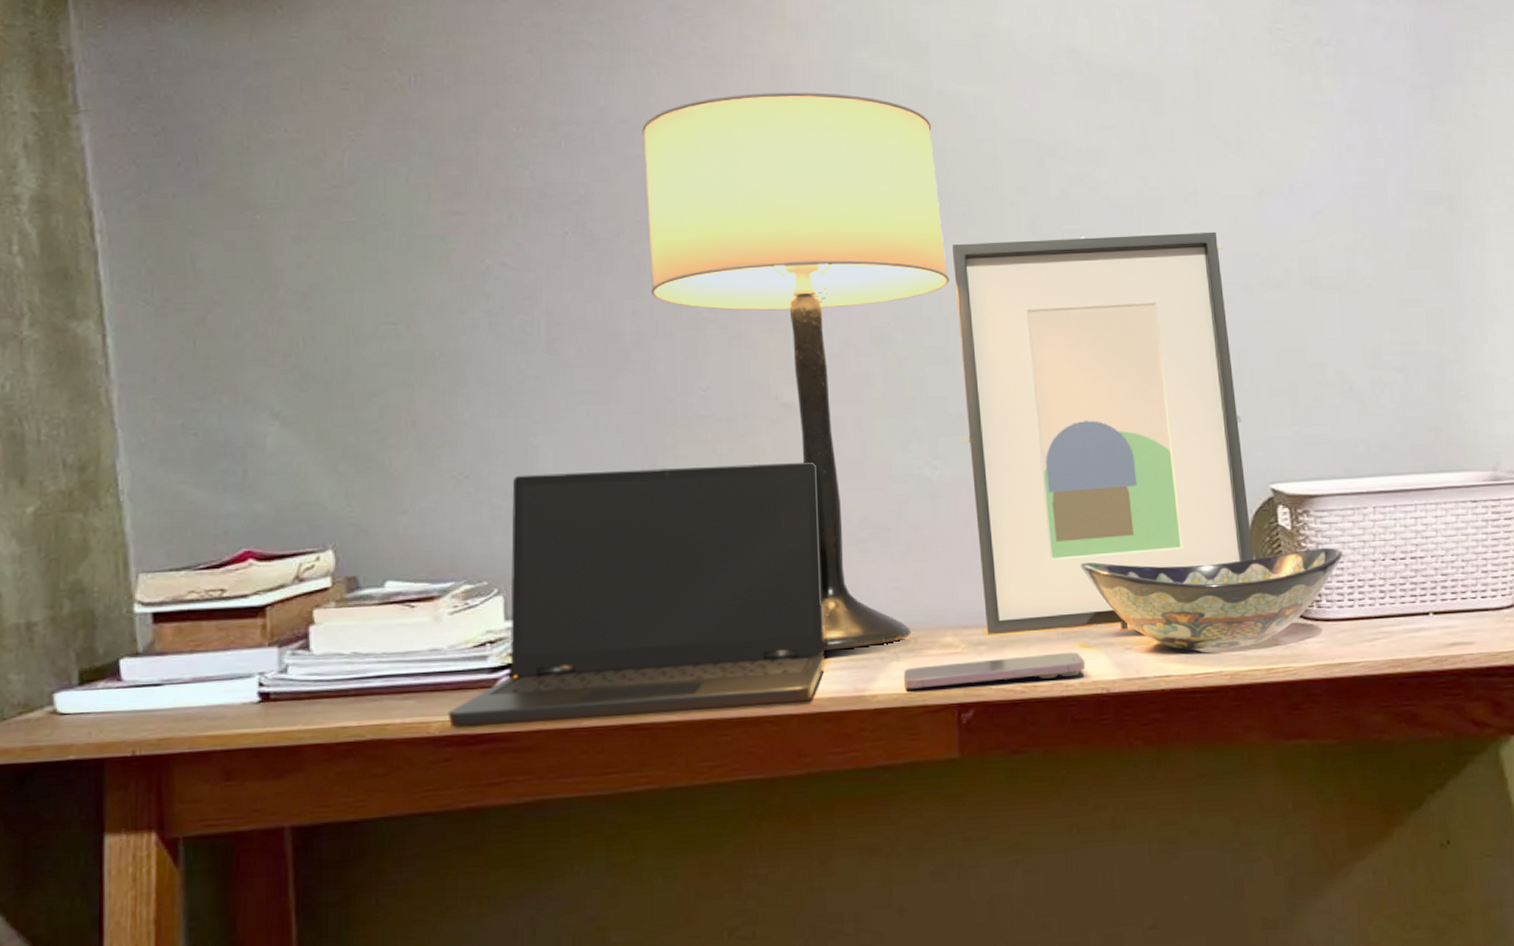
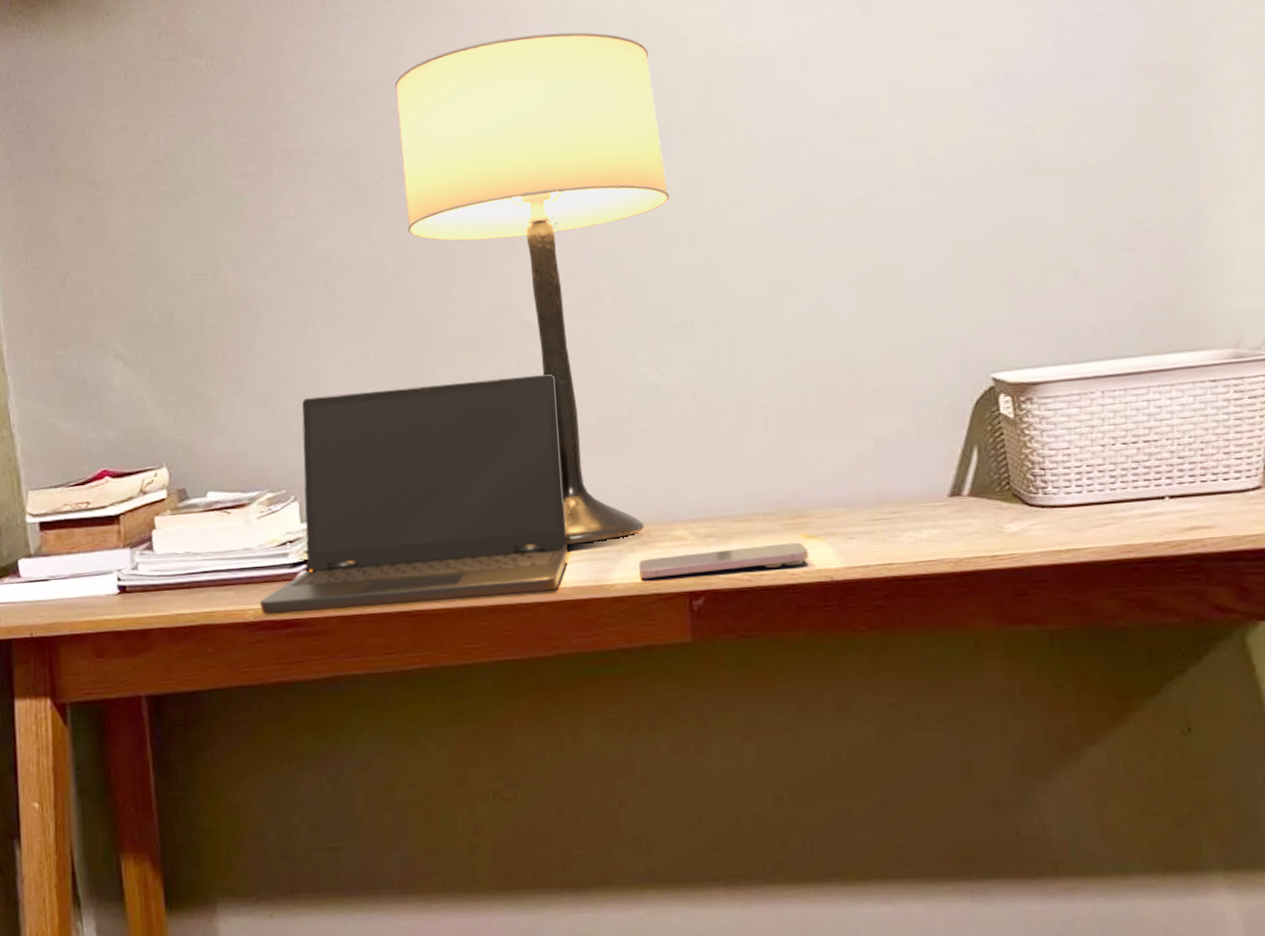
picture frame: present [951,230,1254,636] -> none [671,126,976,528]
decorative bowl: present [1079,547,1344,650] -> none [800,434,1070,539]

